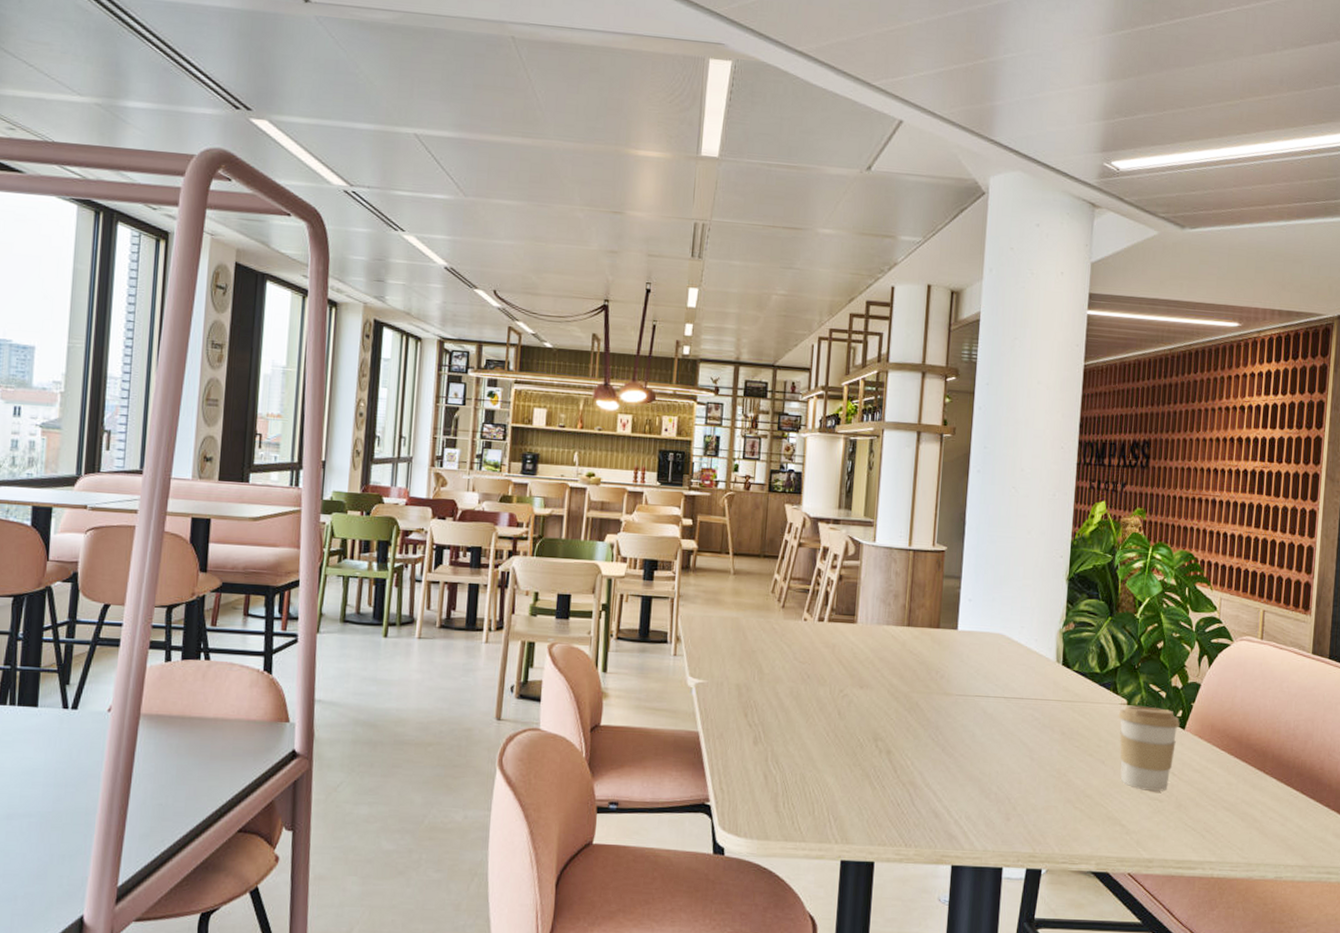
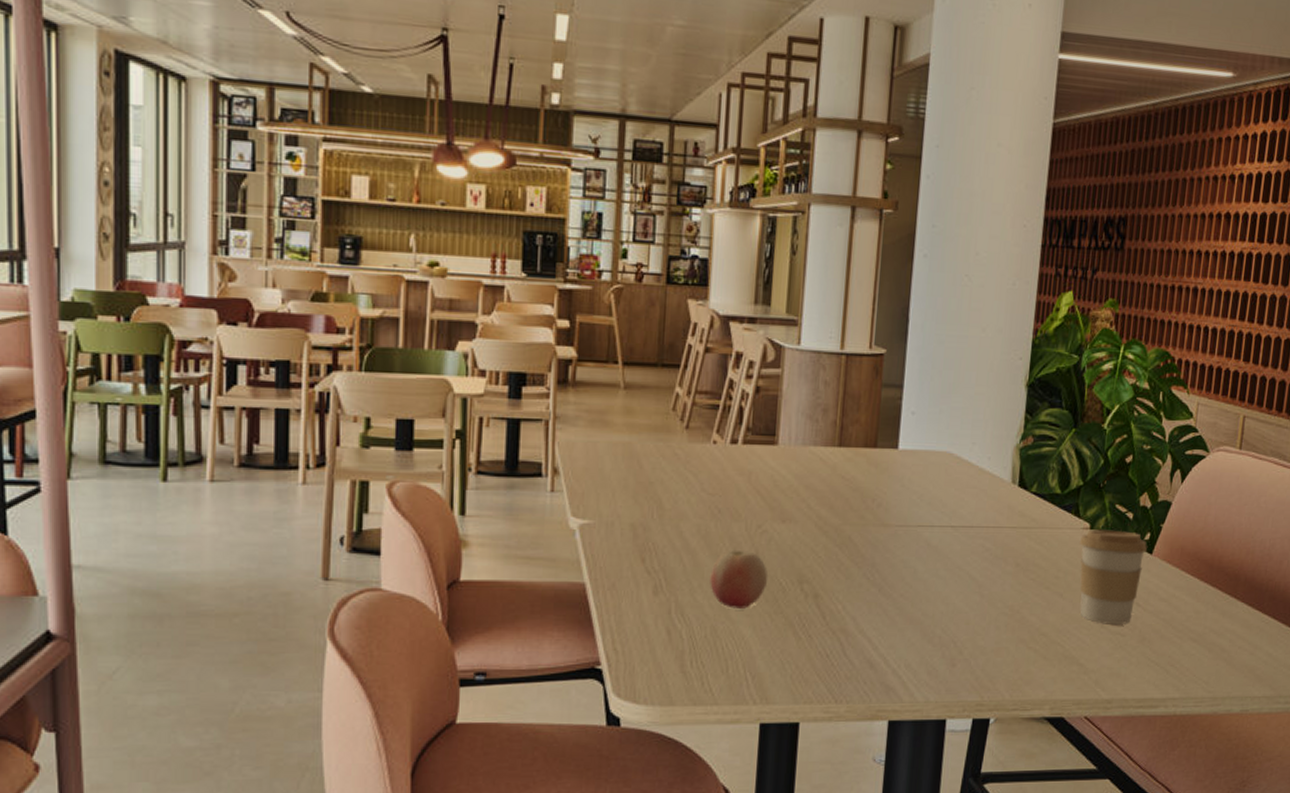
fruit: none [800,709,849,760] -> present [710,549,769,609]

